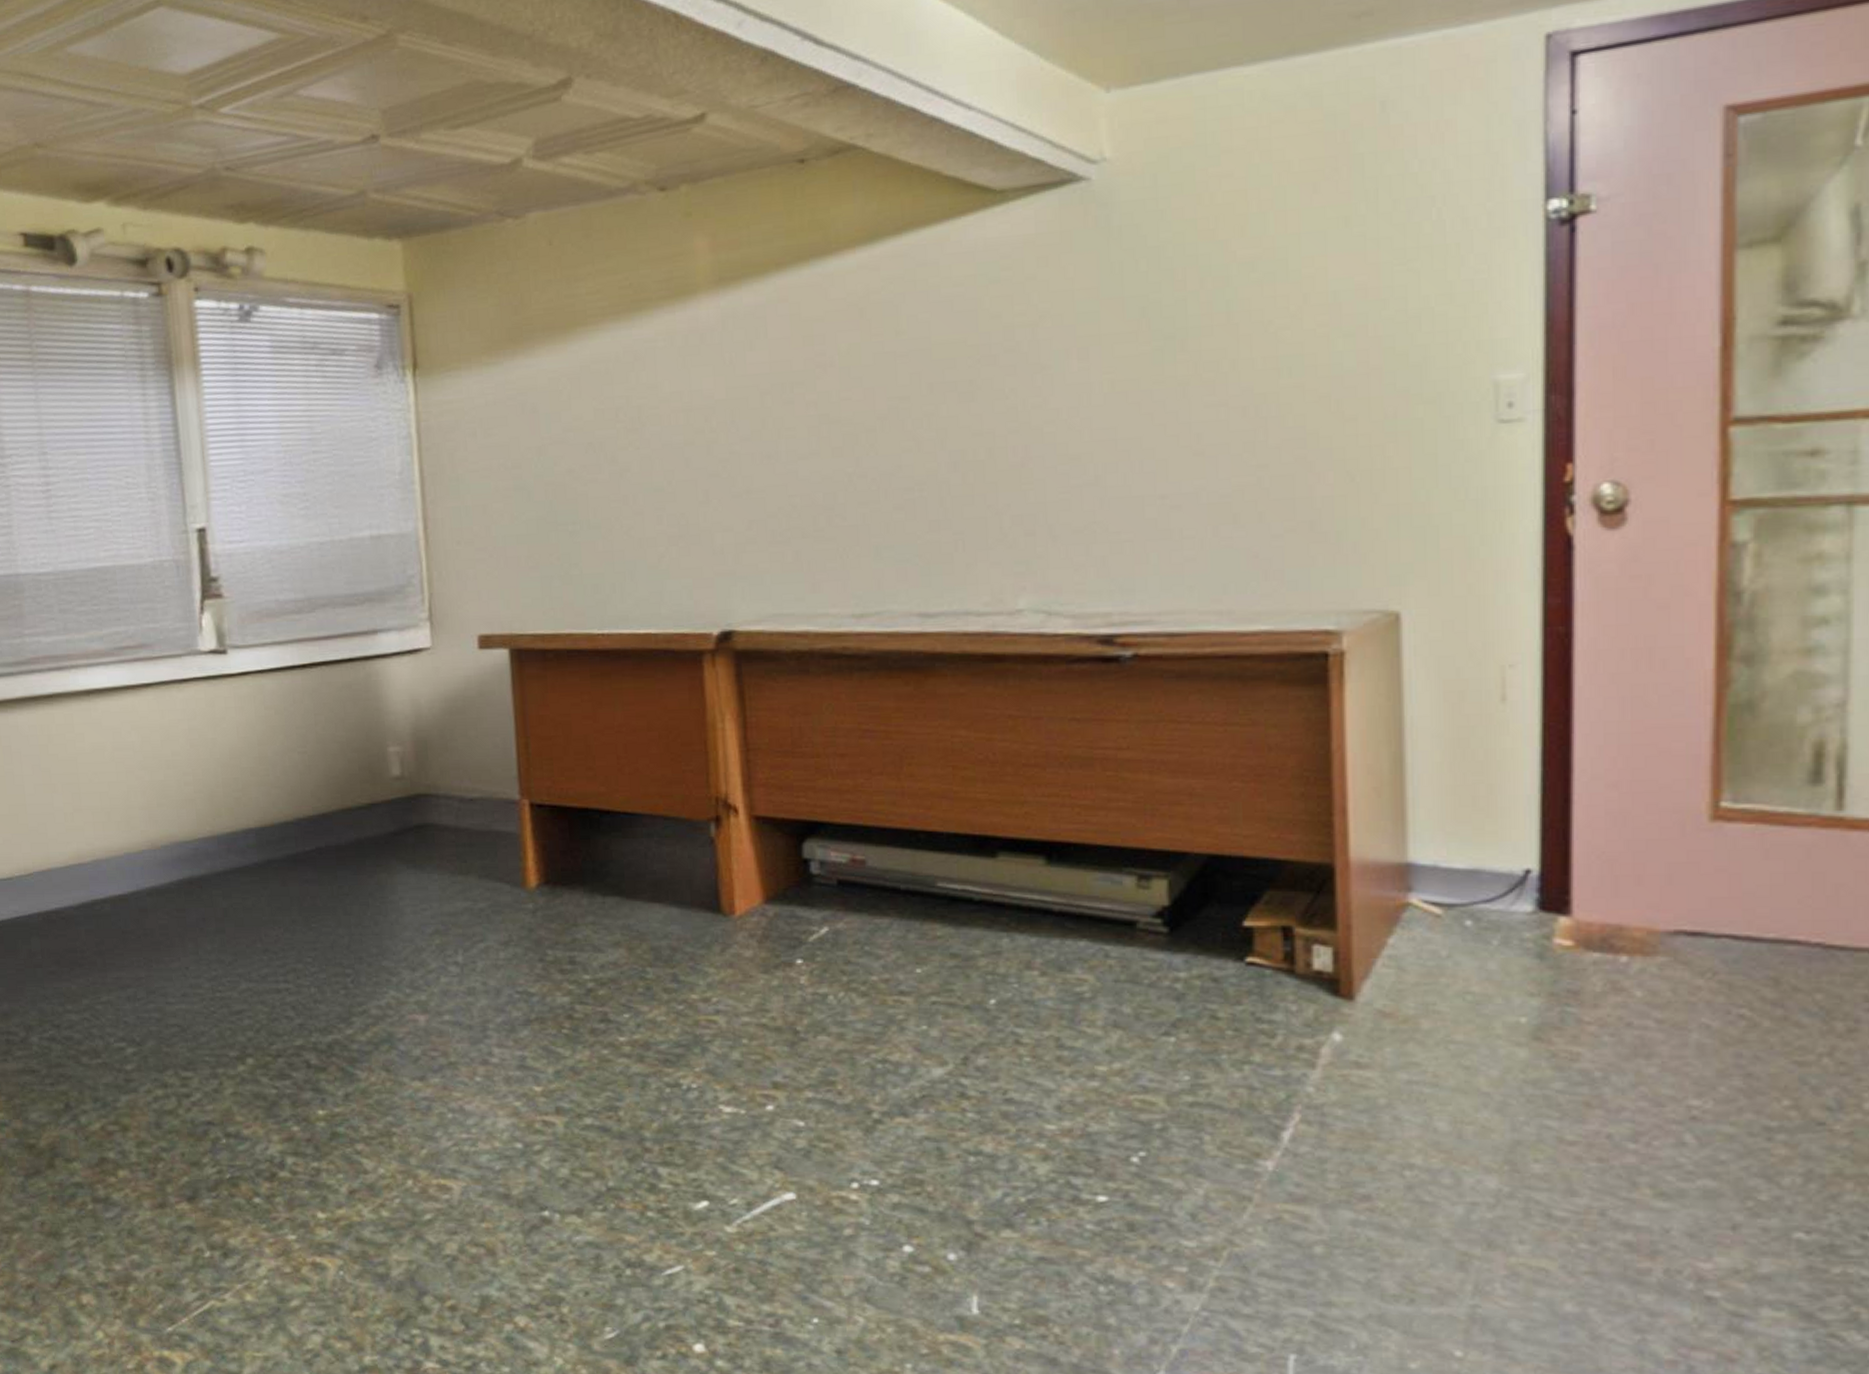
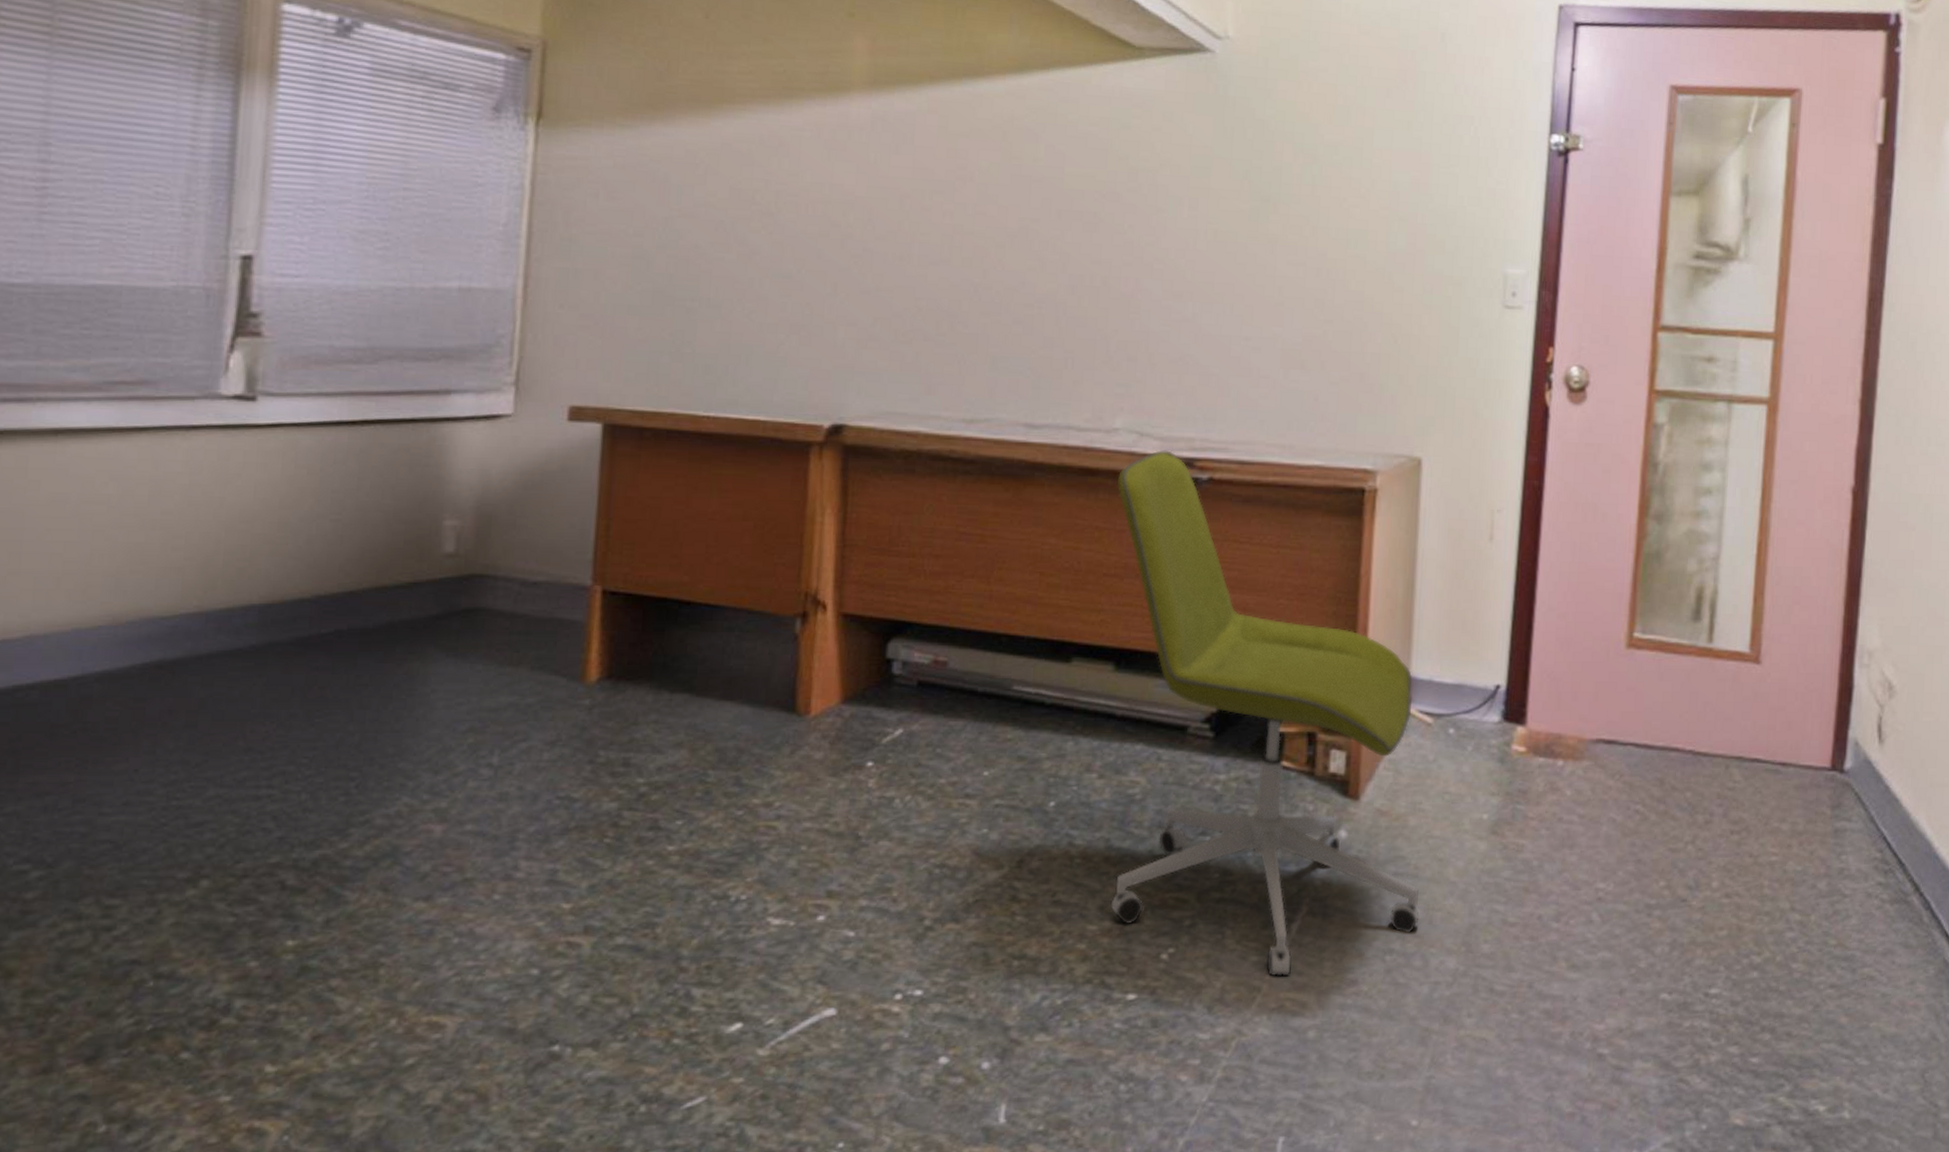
office chair: none [1028,628,1446,1187] -> present [1110,450,1421,977]

